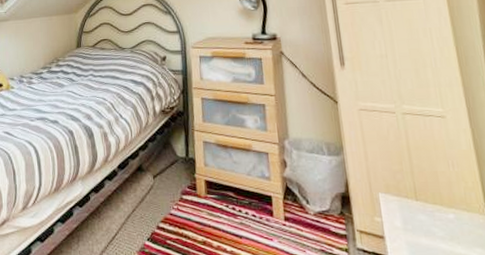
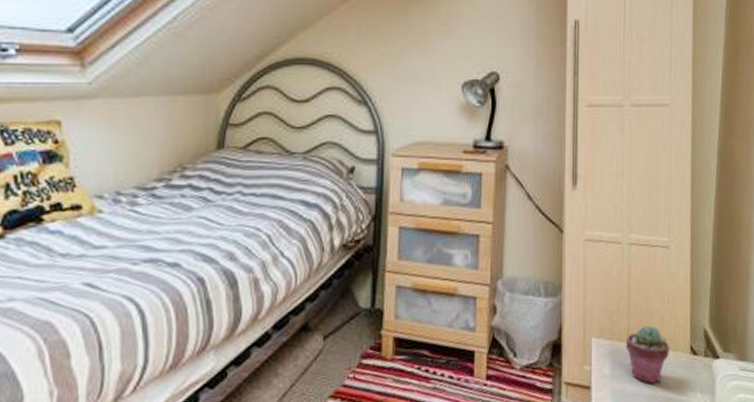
potted succulent: none [413,186,464,241] -> present [625,325,670,384]

